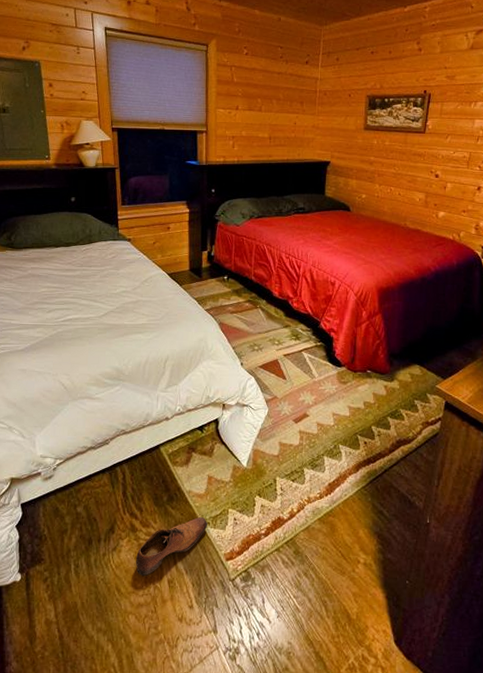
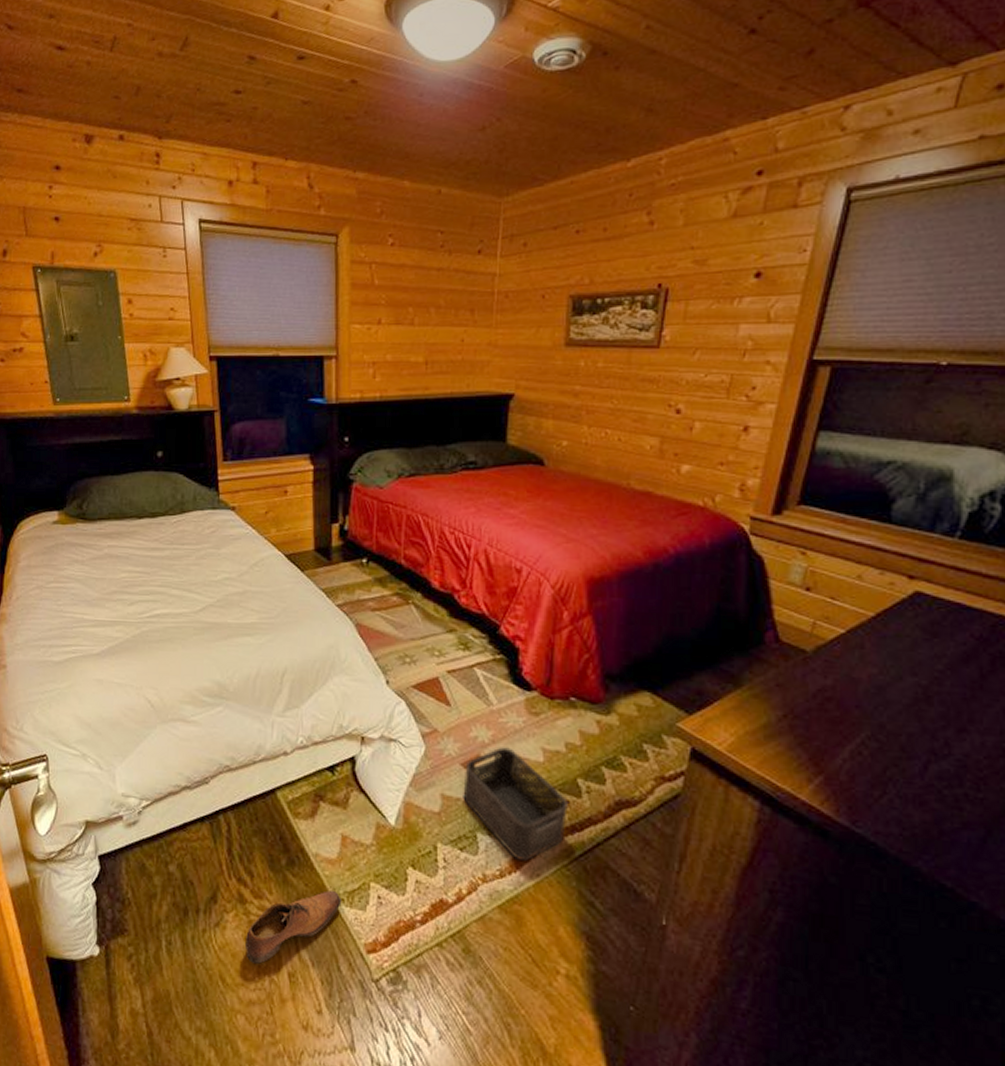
storage bin: none [294,407,366,486] -> present [463,747,568,861]

